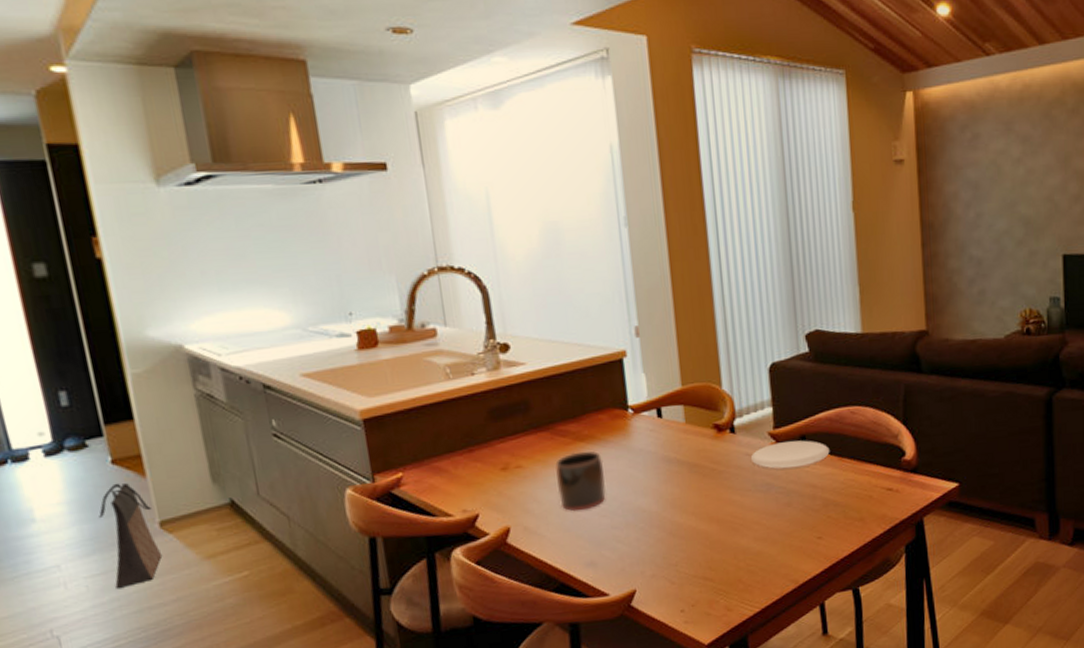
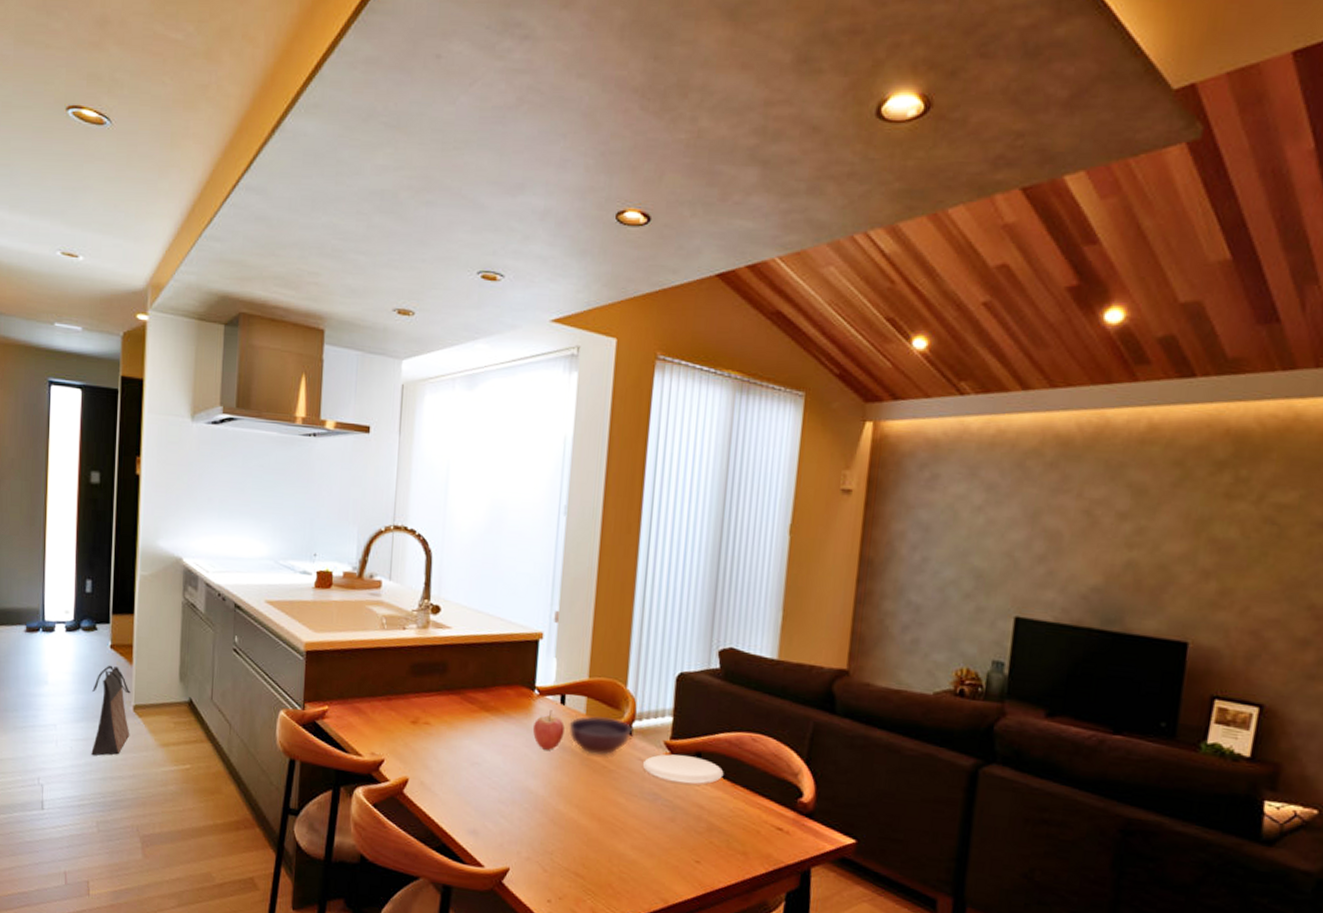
mug: present [555,451,606,512] -> none [456,720,503,778]
fruit: none [633,425,667,467] -> present [532,710,565,750]
bowl: none [670,420,734,460] -> present [568,715,632,755]

